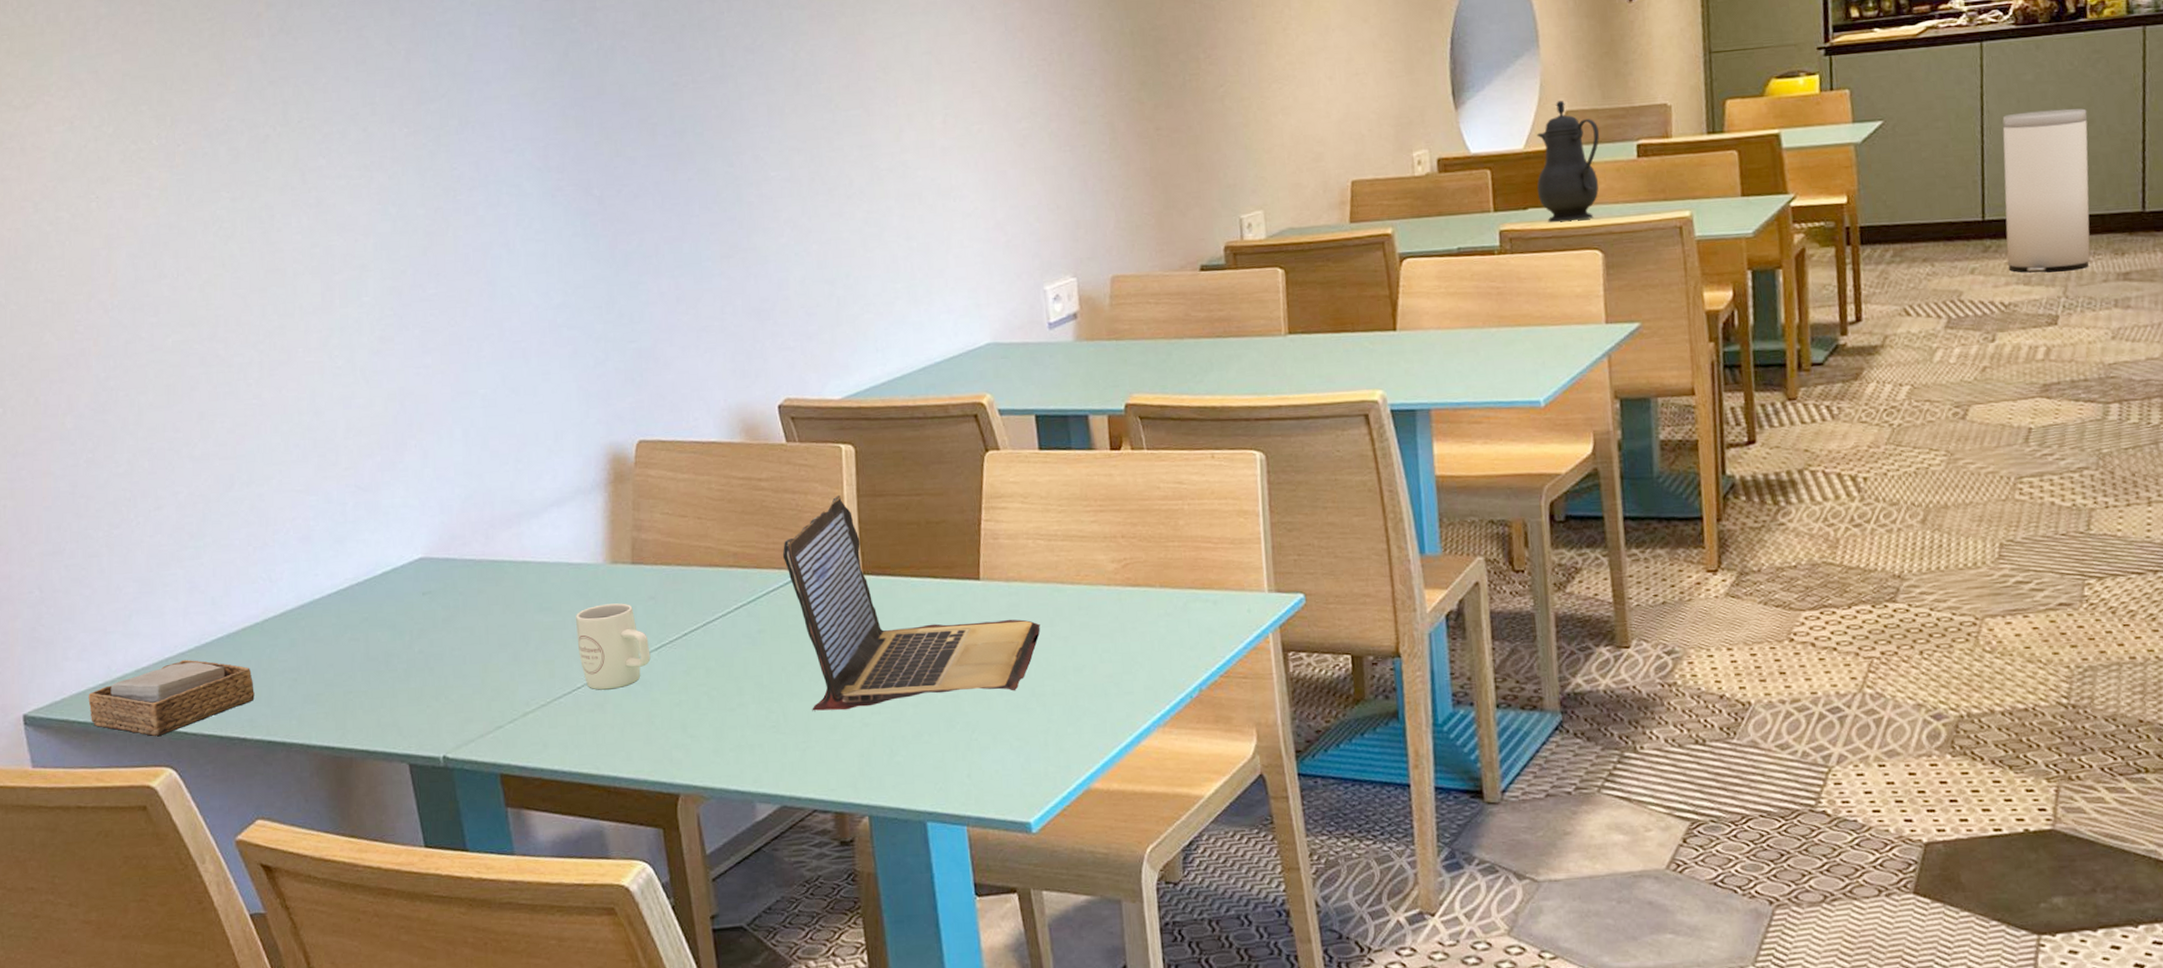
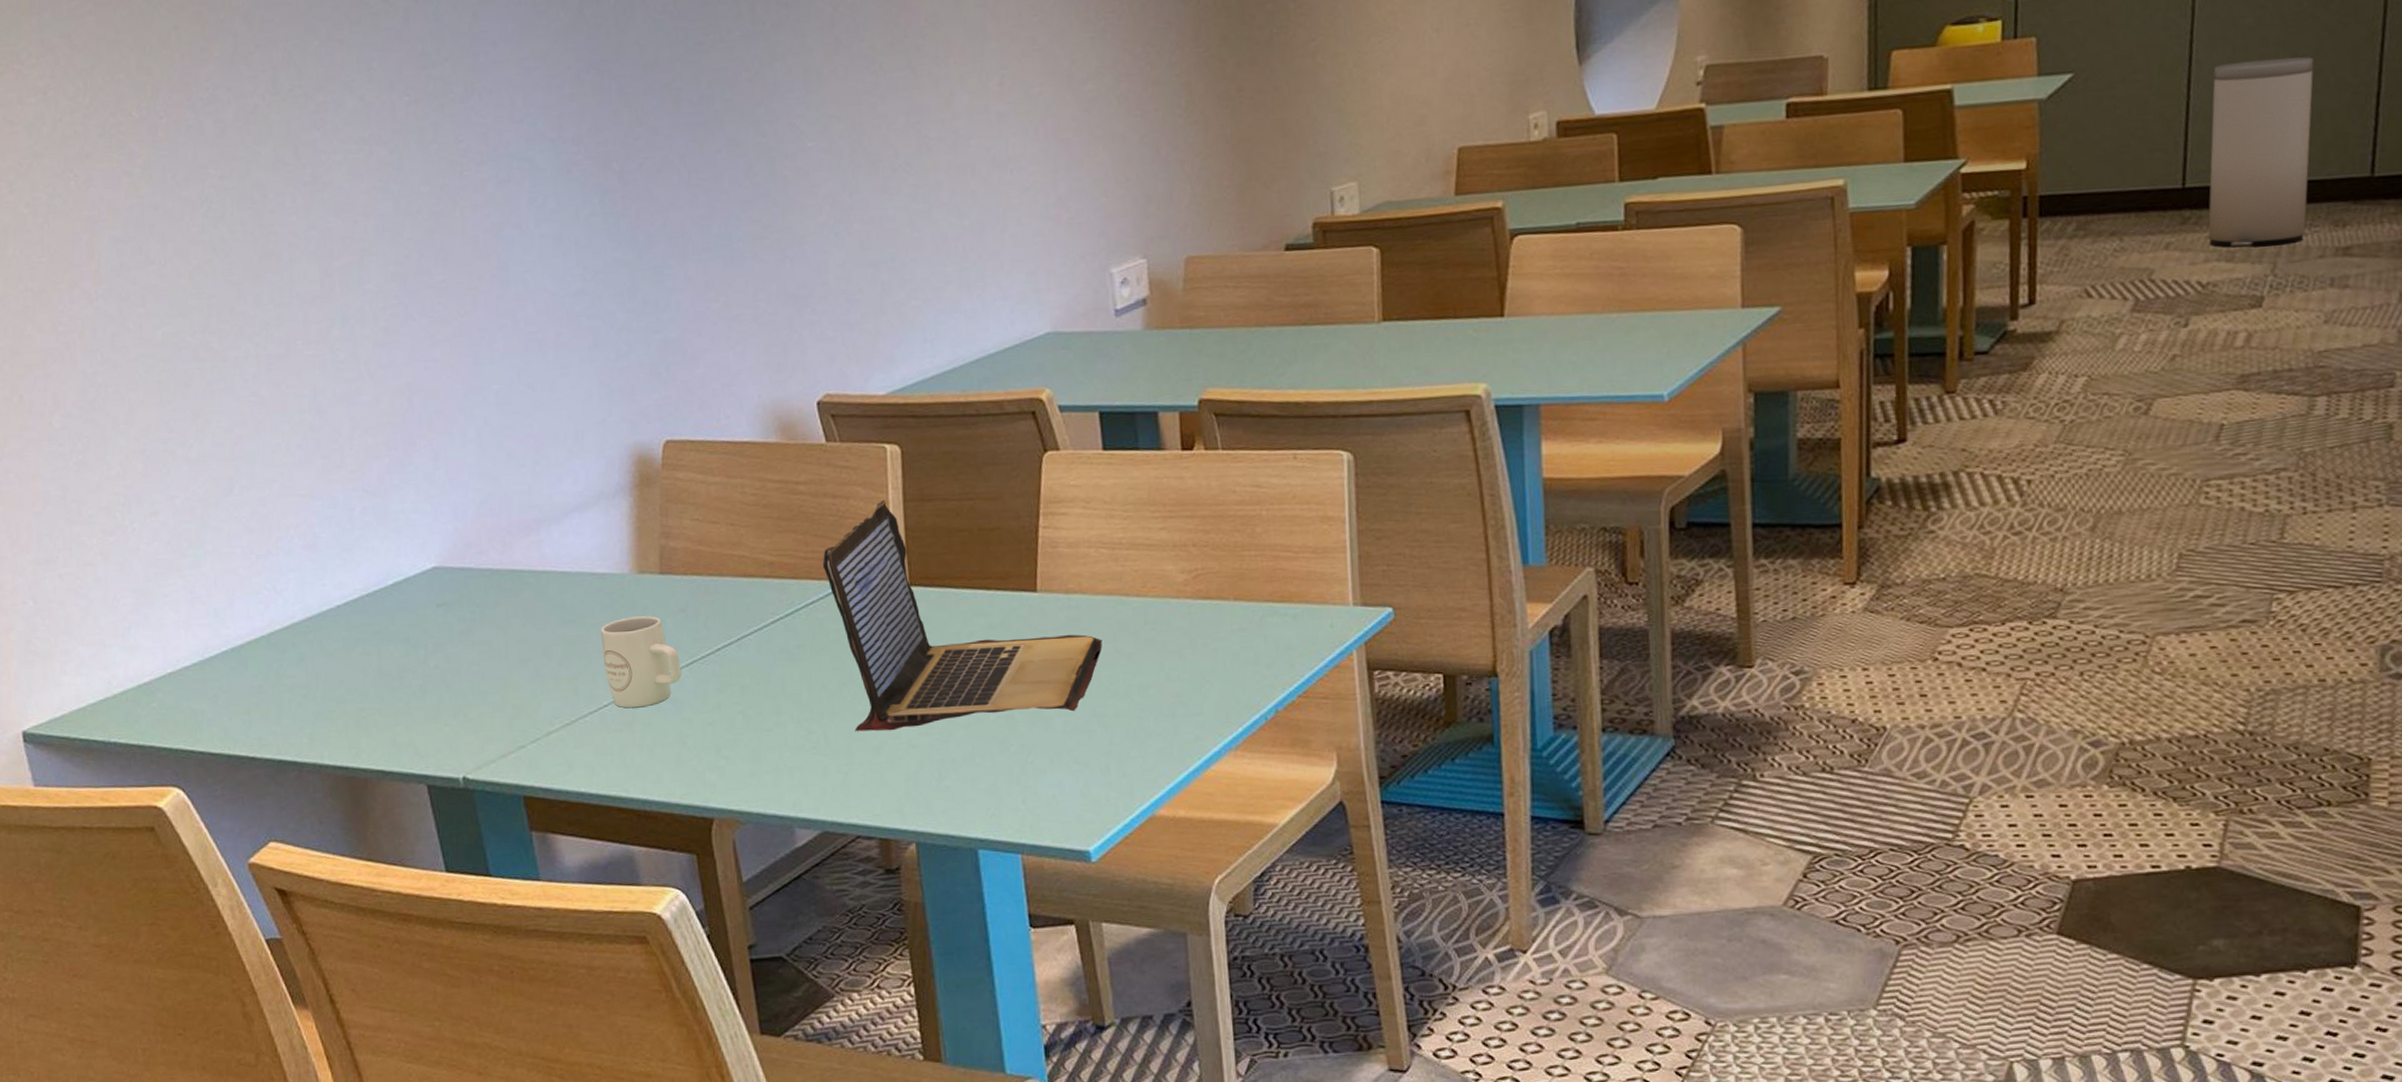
napkin holder: present [88,659,255,737] -> none [89,674,263,755]
coffeepot: present [1537,101,1600,223] -> none [1669,53,1744,194]

